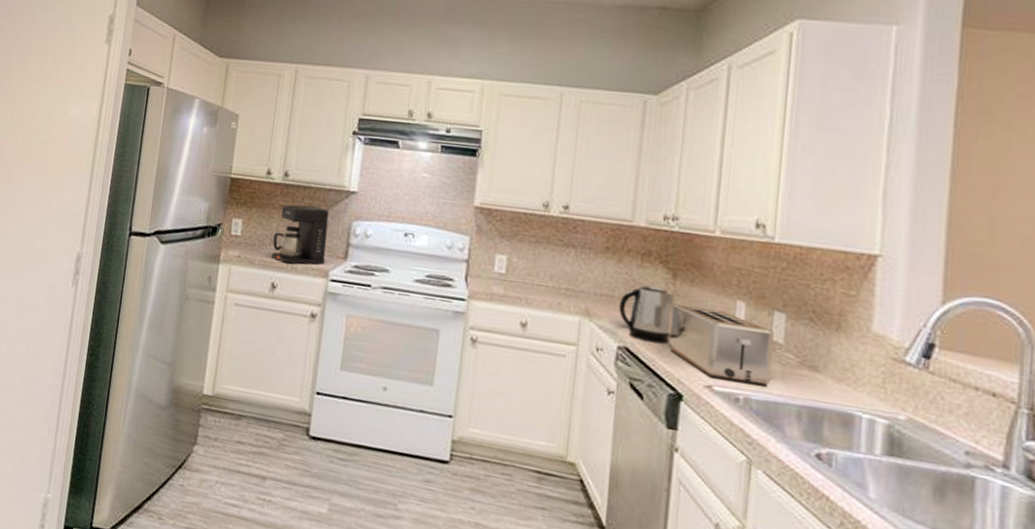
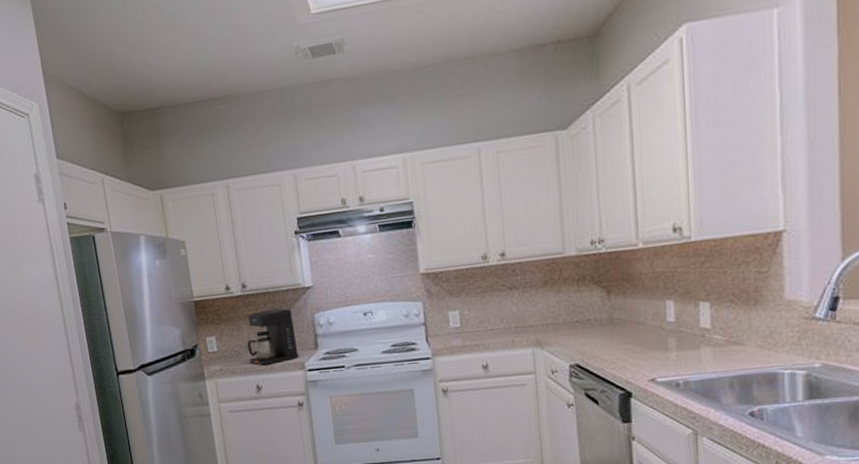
kettle: present [619,285,675,345] -> none [565,305,613,356]
toaster: present [669,304,774,389] -> none [611,312,704,374]

